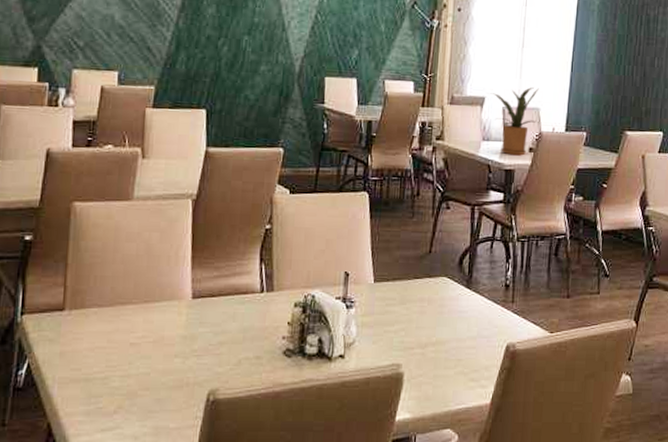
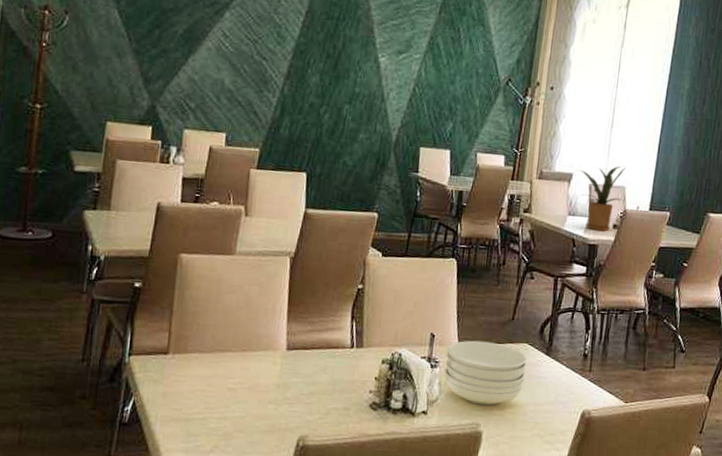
bowl: none [361,277,446,345] -> present [444,340,527,406]

